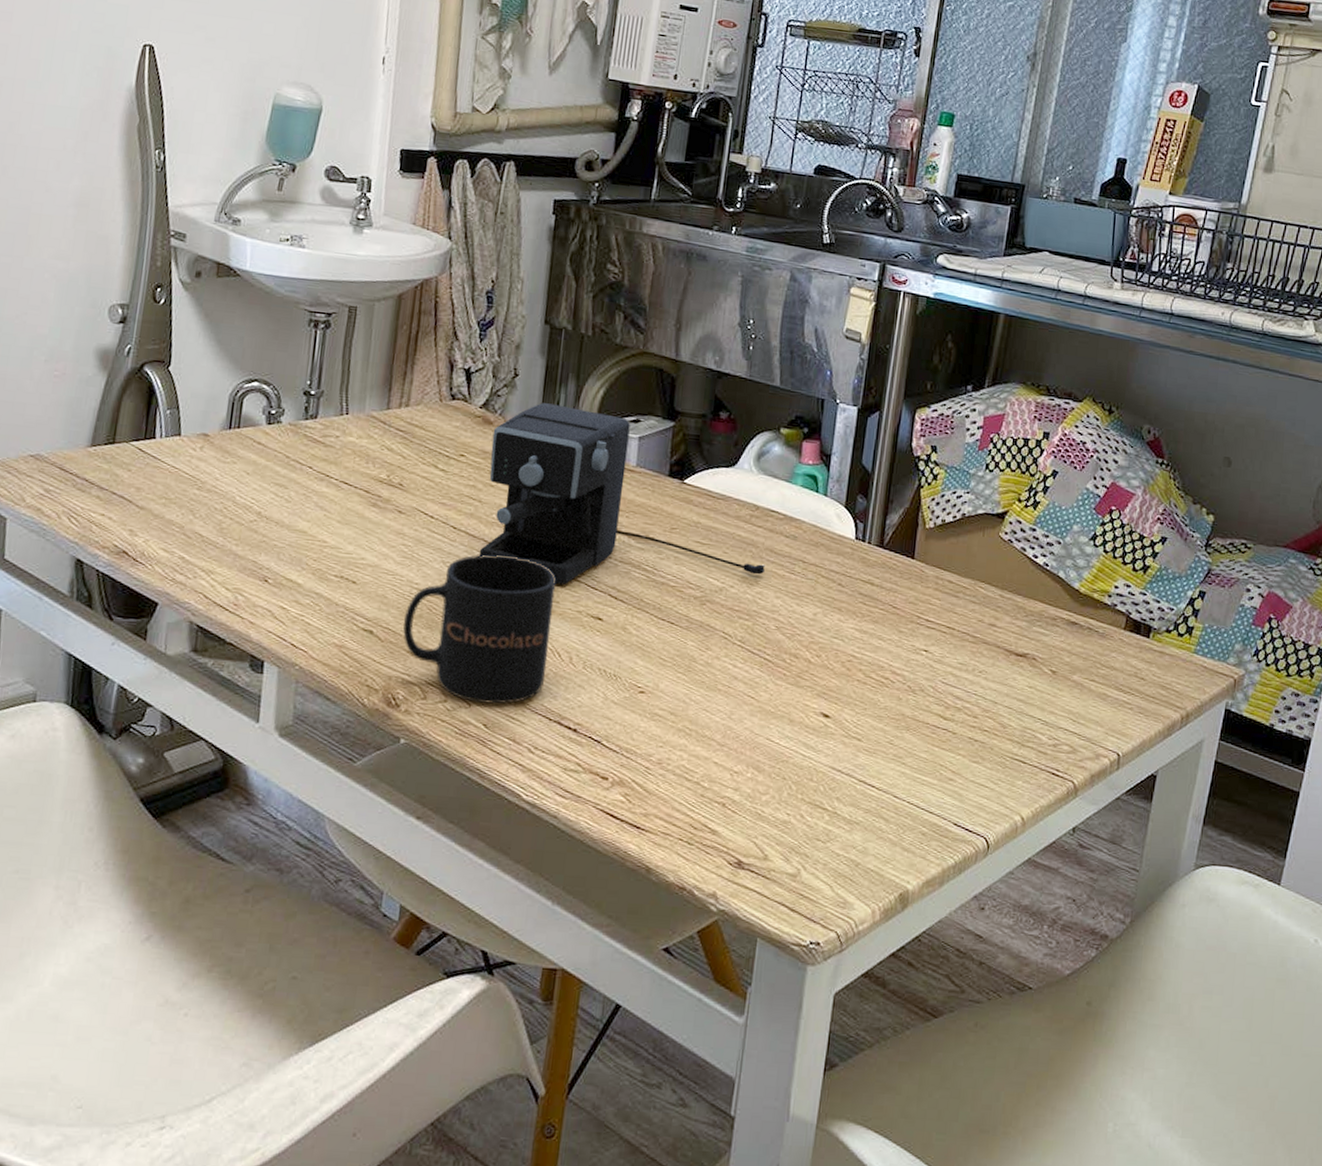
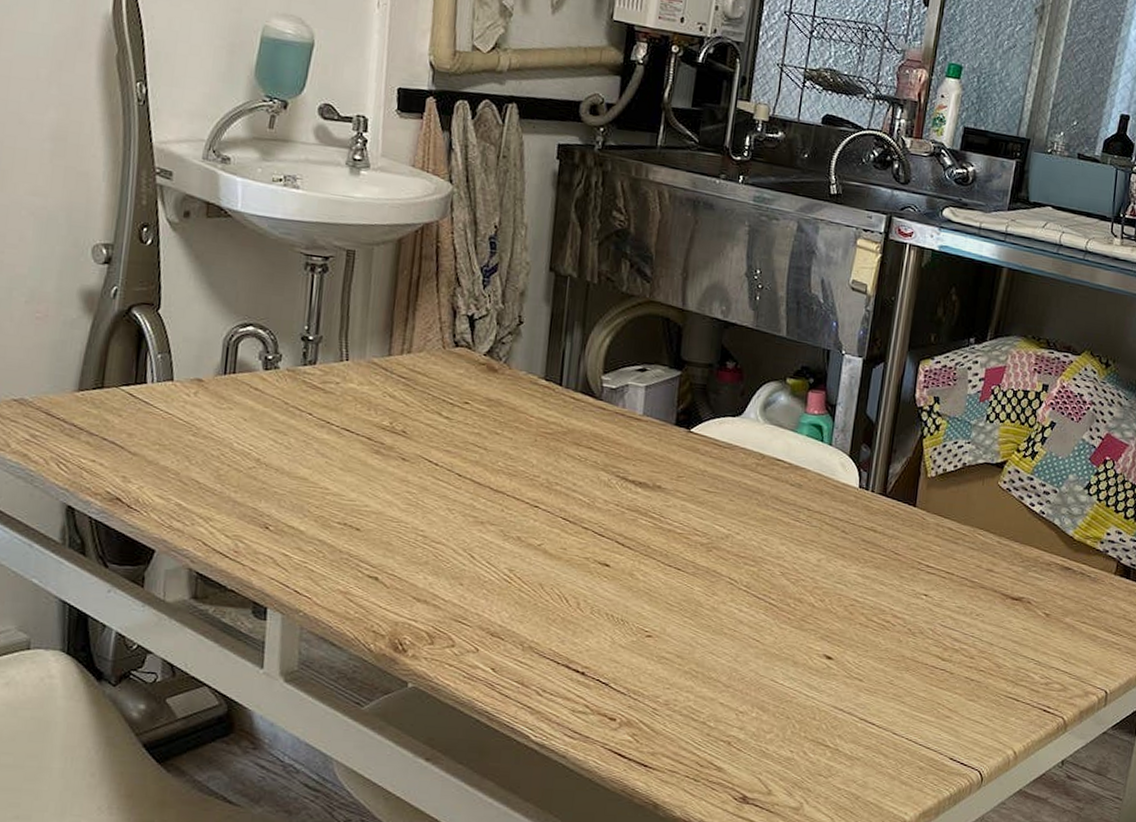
mug: present [403,555,556,704] -> none [409,502,563,649]
coffee maker: present [478,403,766,586] -> none [484,351,771,533]

